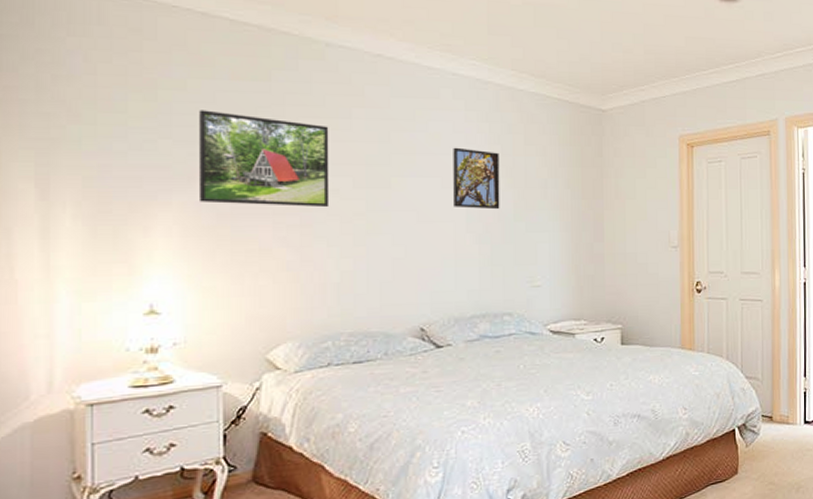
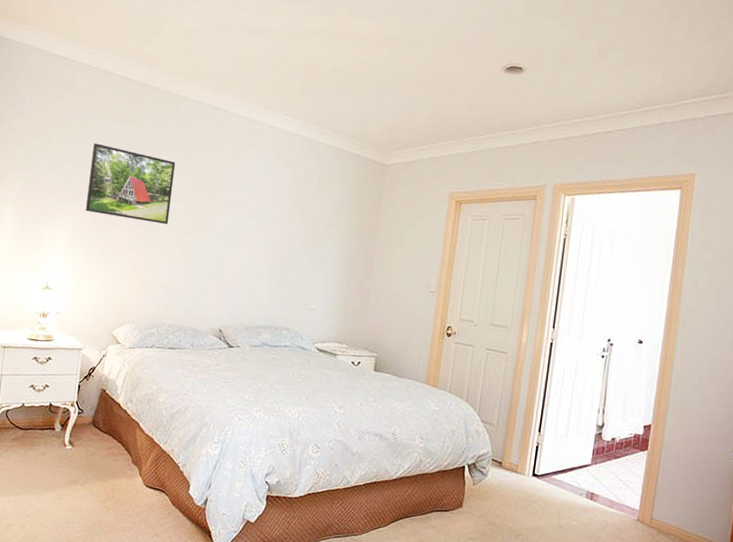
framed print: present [453,147,500,210] -> none [256,186,297,241]

